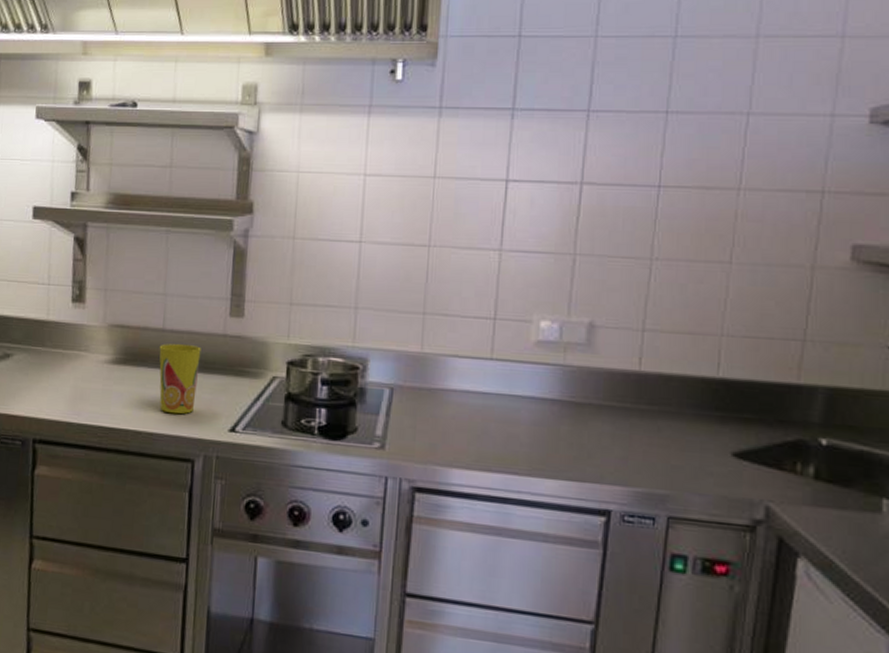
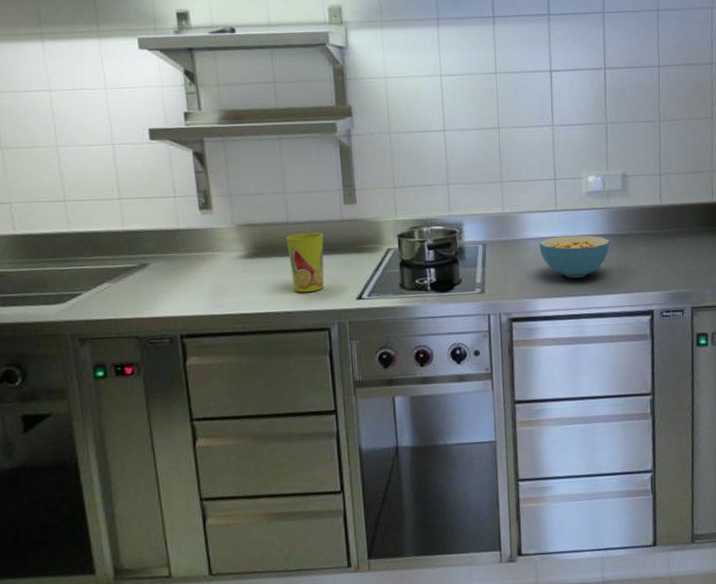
cereal bowl: none [462,392,560,451] -> present [539,235,610,278]

